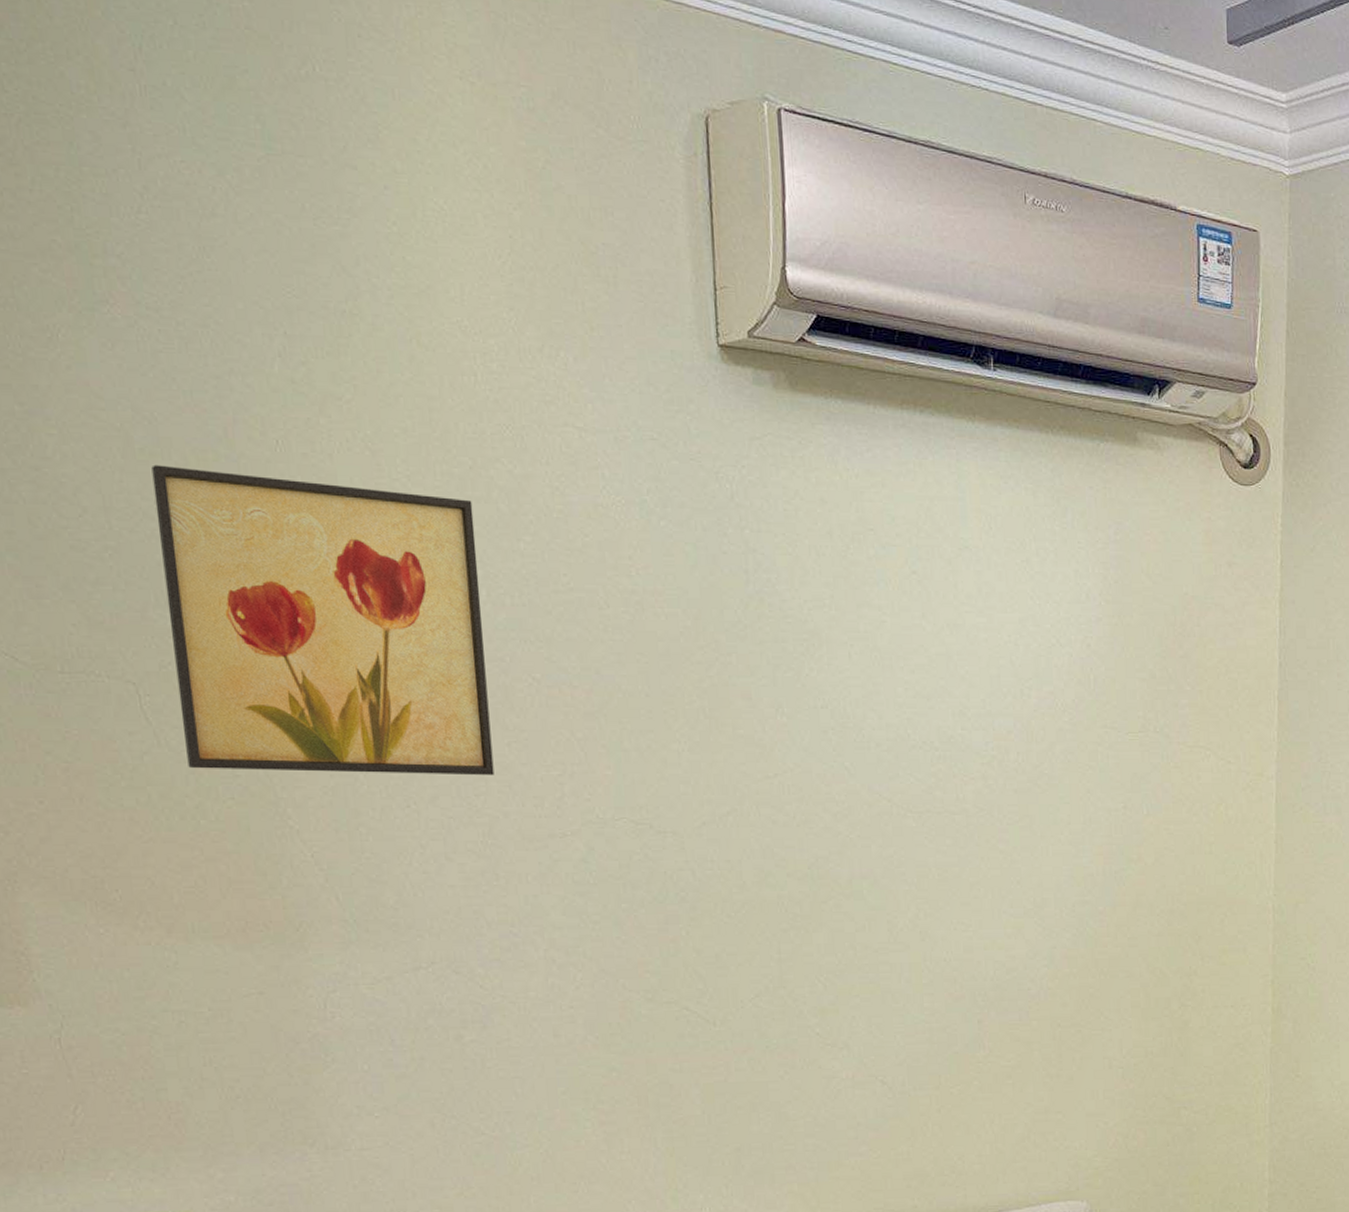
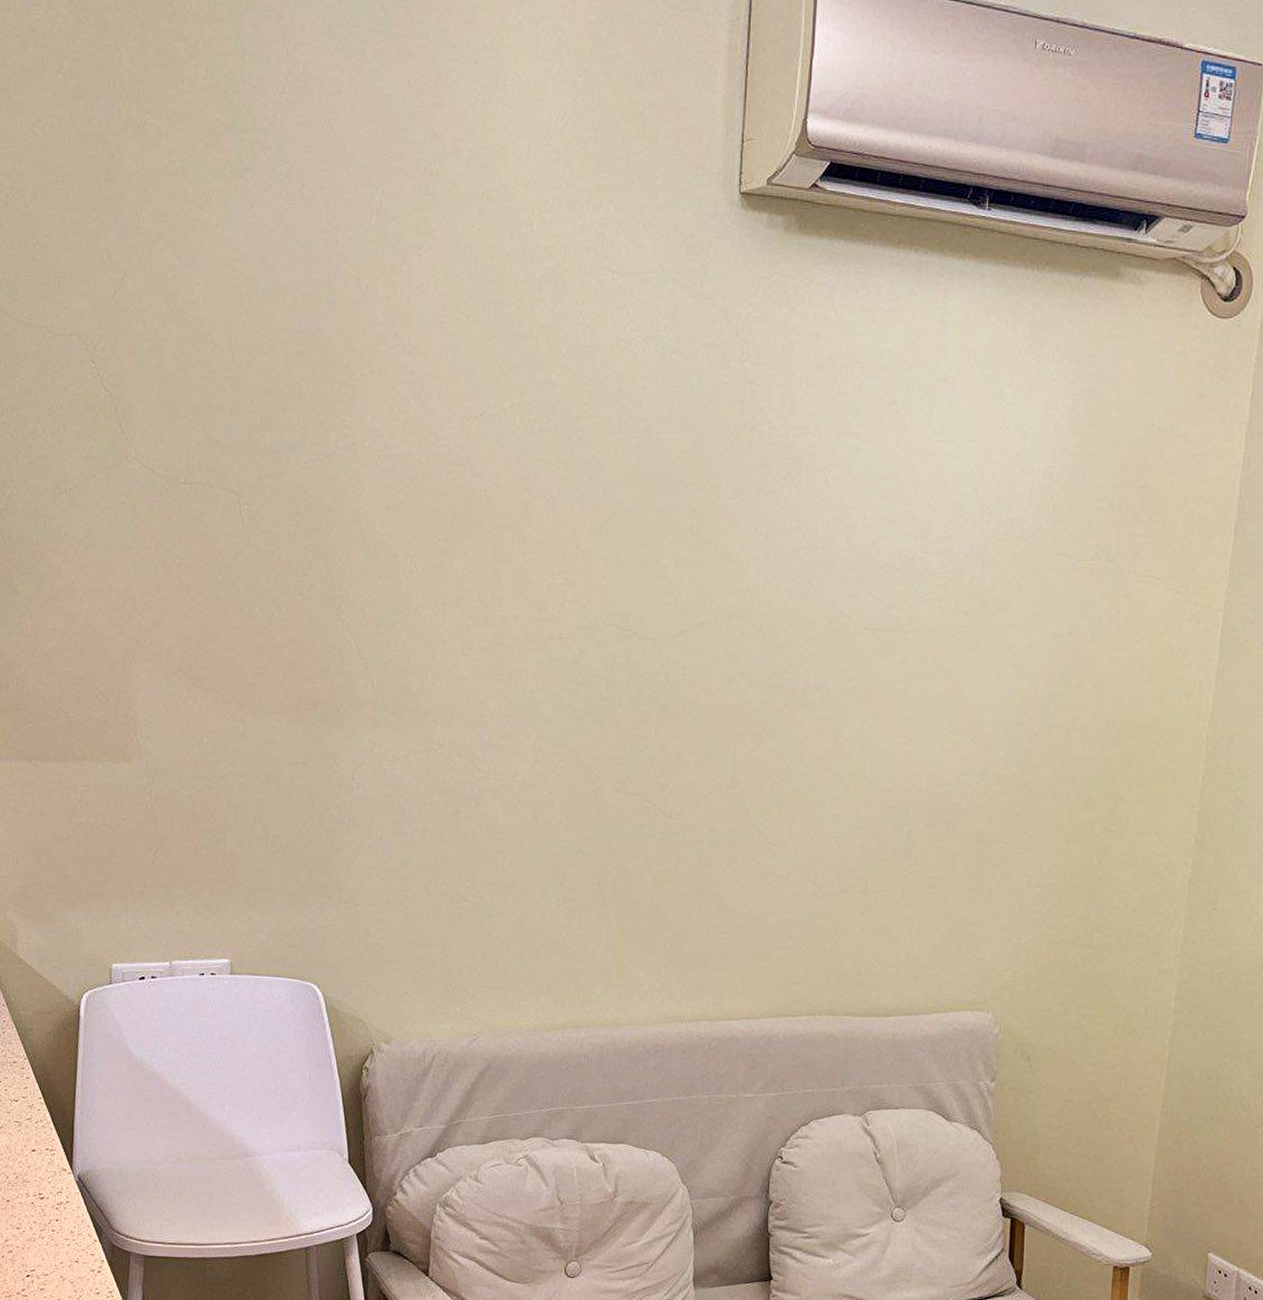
wall art: present [151,464,495,776] -> none [269,307,517,582]

